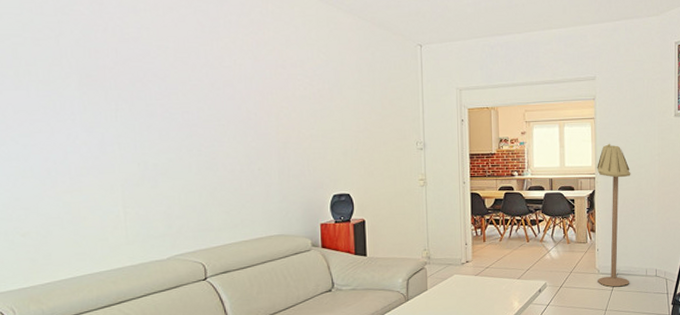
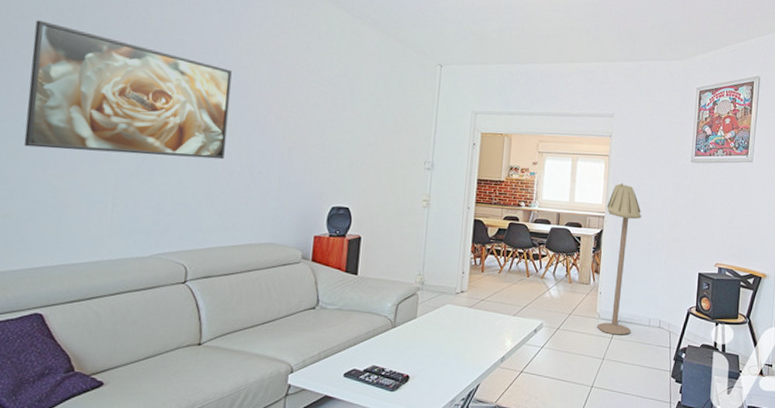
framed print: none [15,40,223,167] -> present [23,20,232,160]

